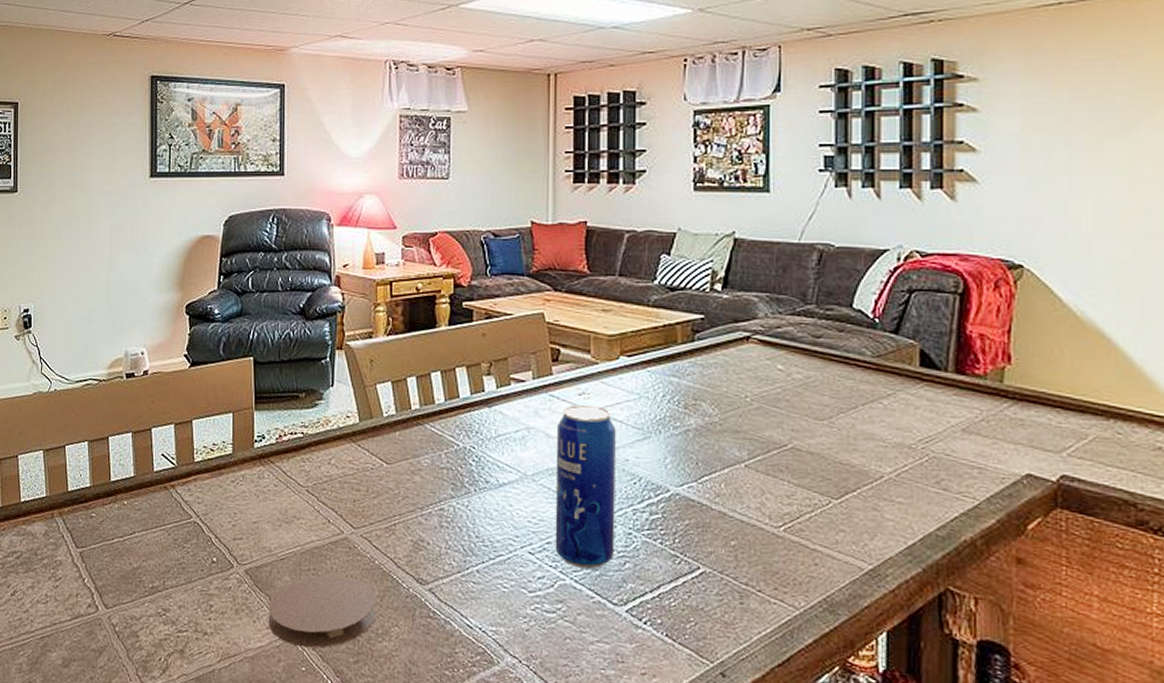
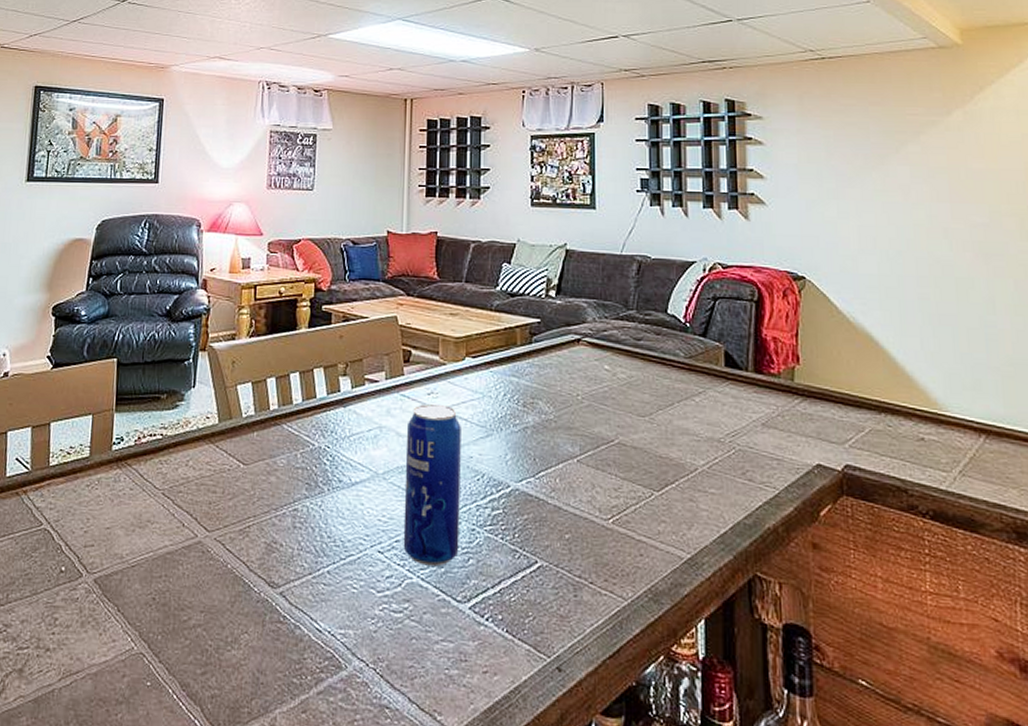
coaster: present [268,574,375,648] -> none [114,580,226,661]

